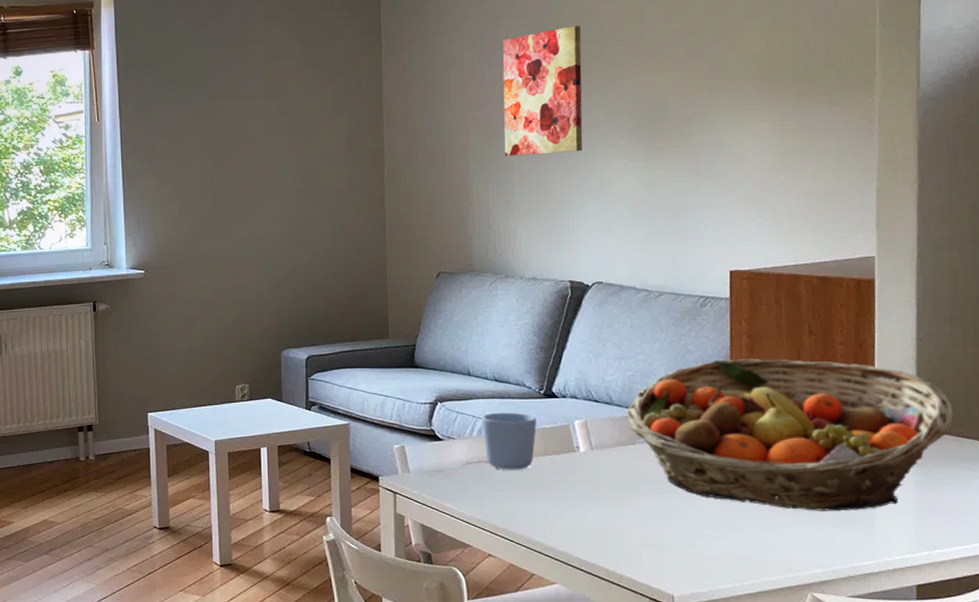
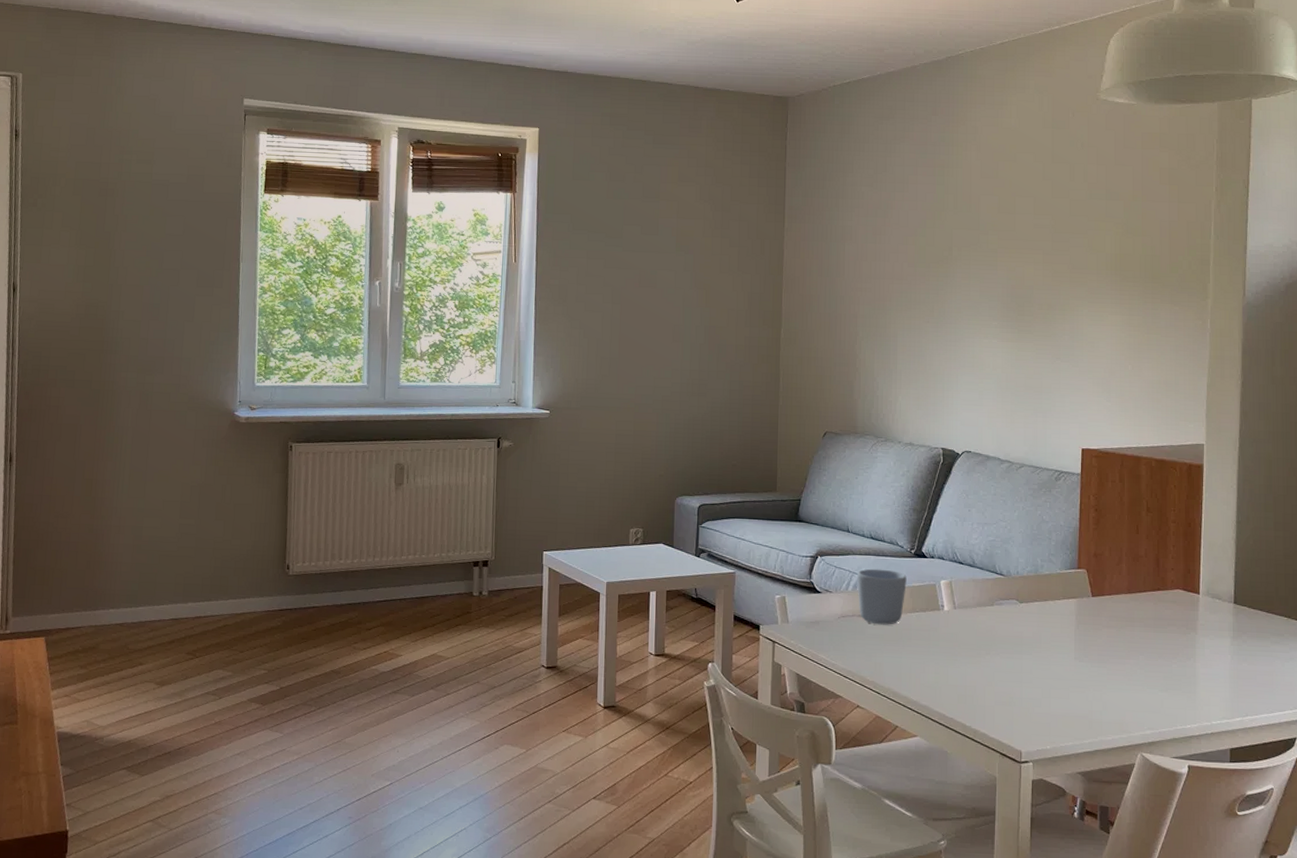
wall art: present [502,26,583,156] -> none [890,213,962,329]
fruit basket: present [626,359,954,511] -> none [986,530,1265,677]

